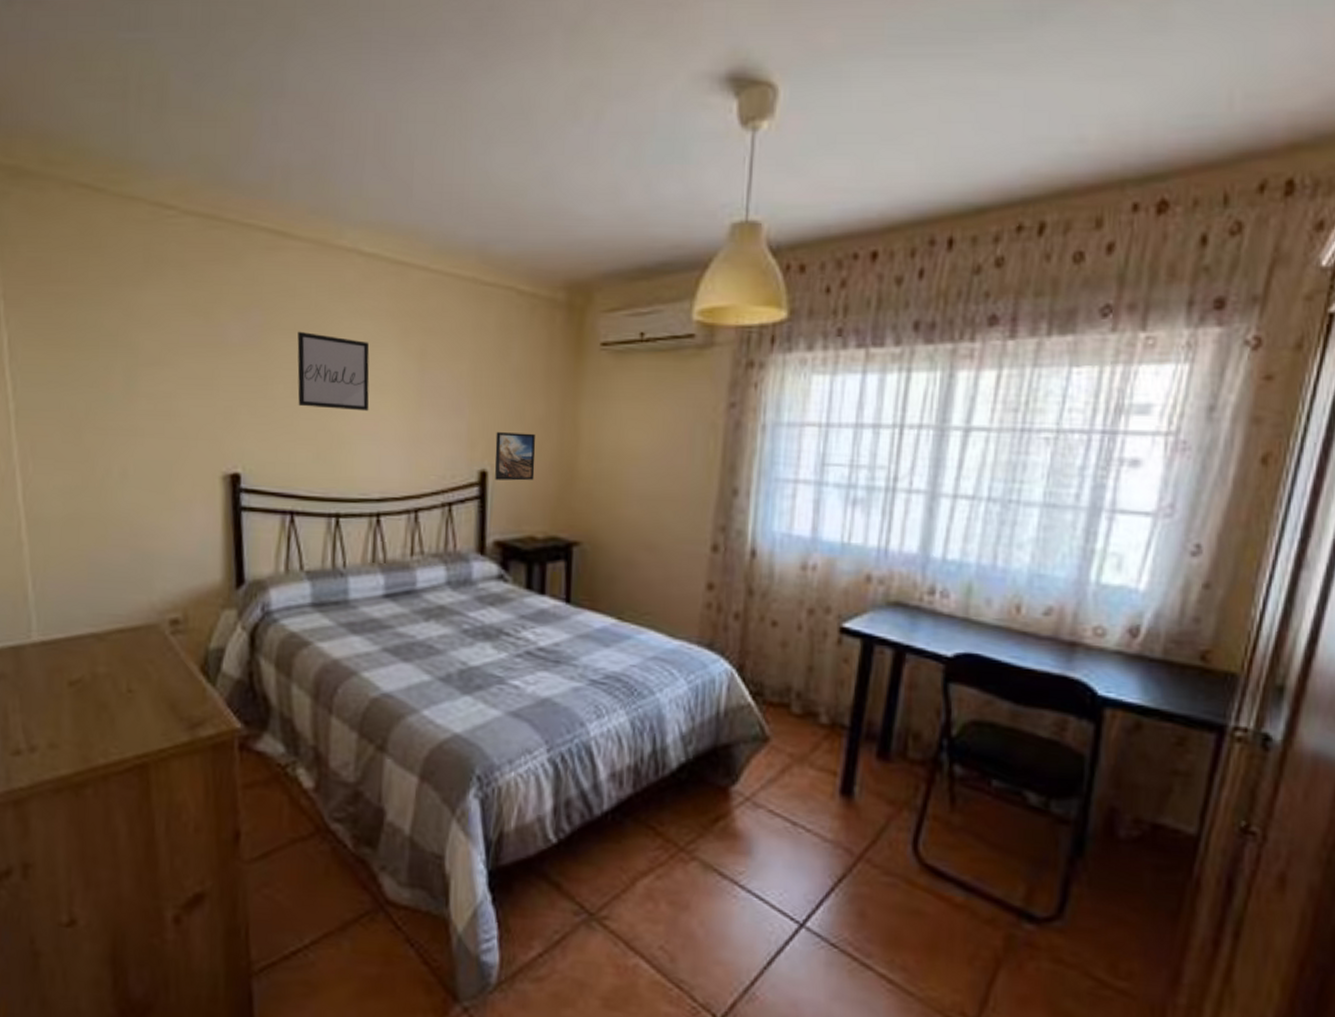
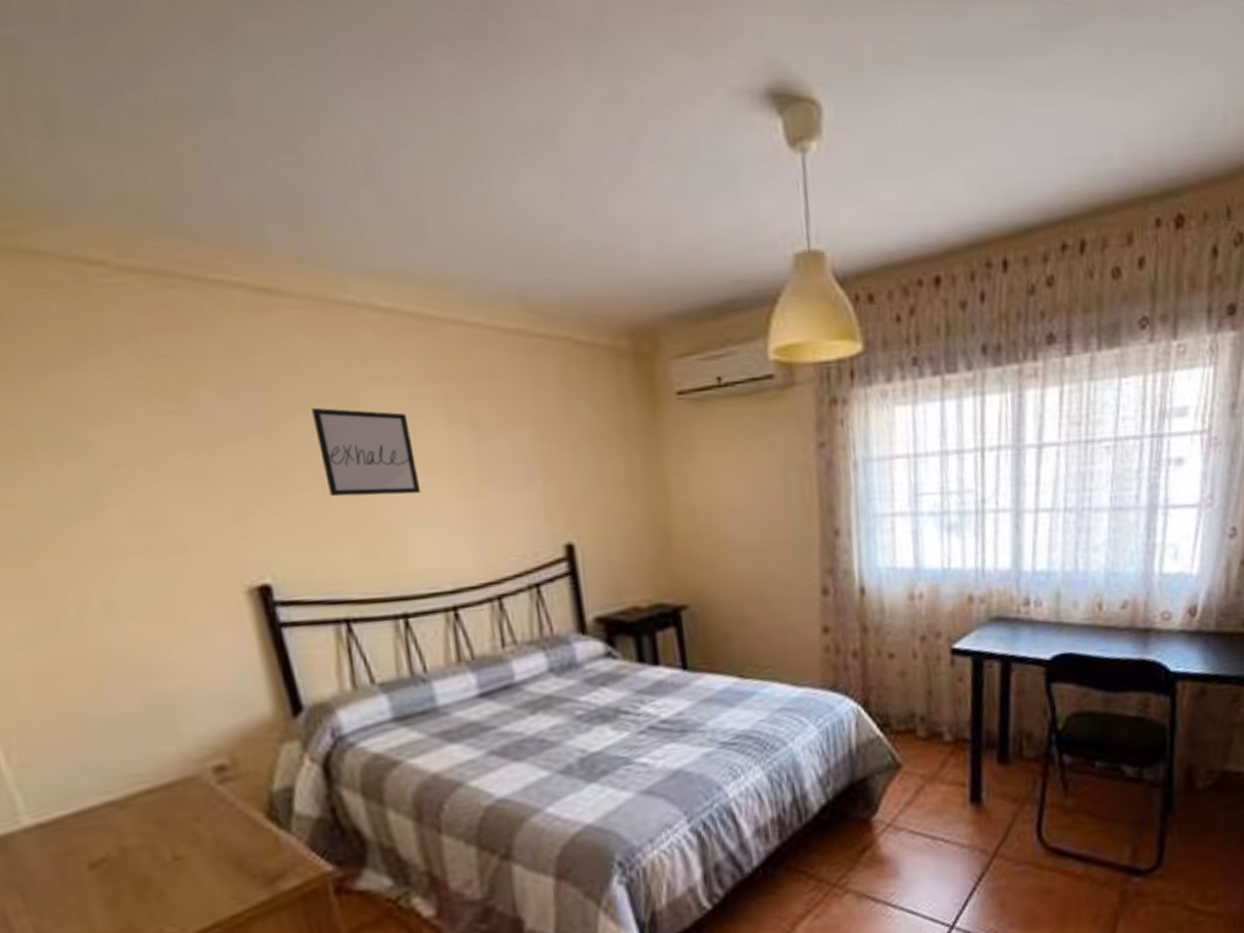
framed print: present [494,432,536,481] -> none [576,497,628,552]

